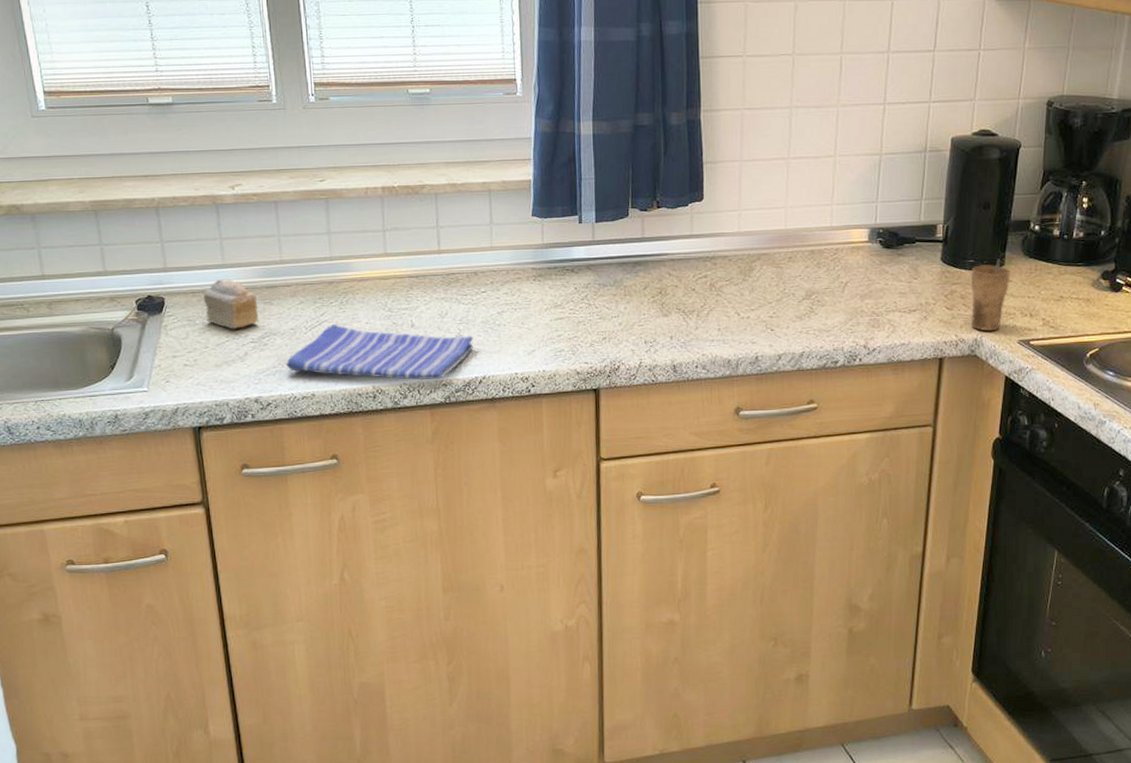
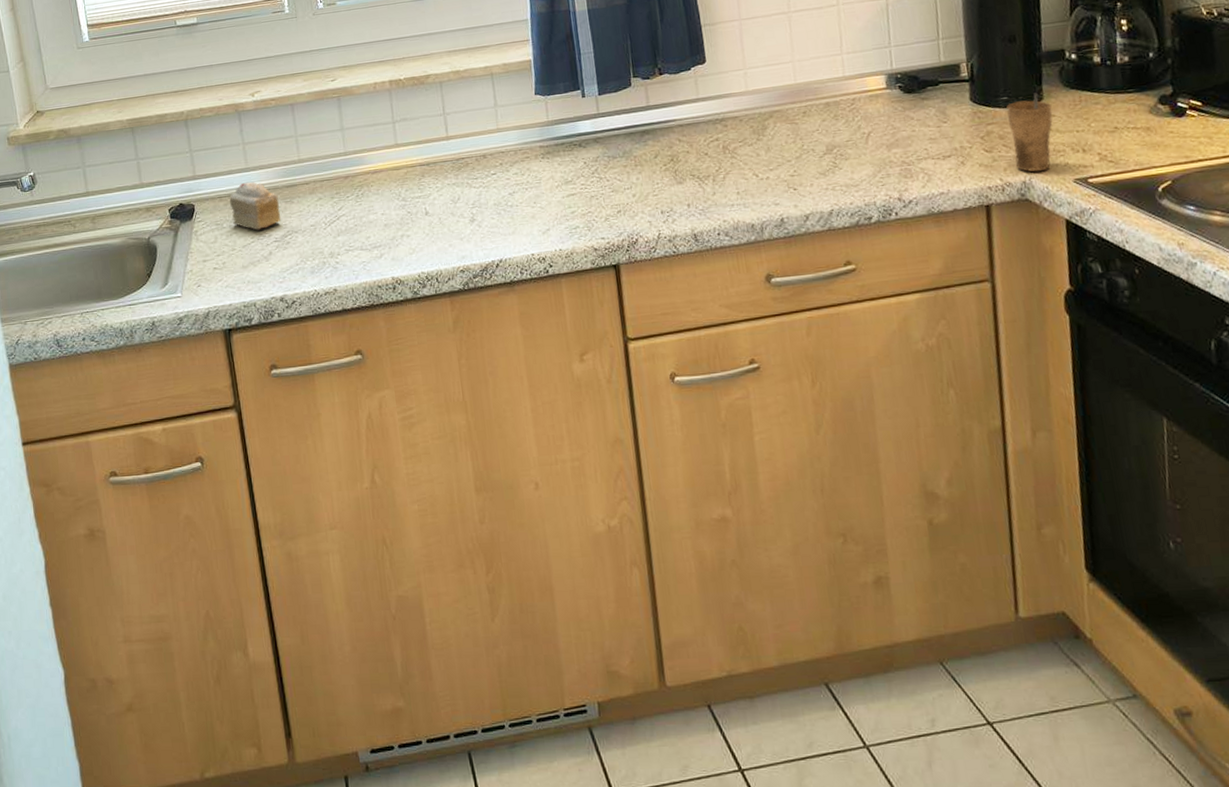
dish towel: present [285,324,474,380] -> none [307,217,488,269]

